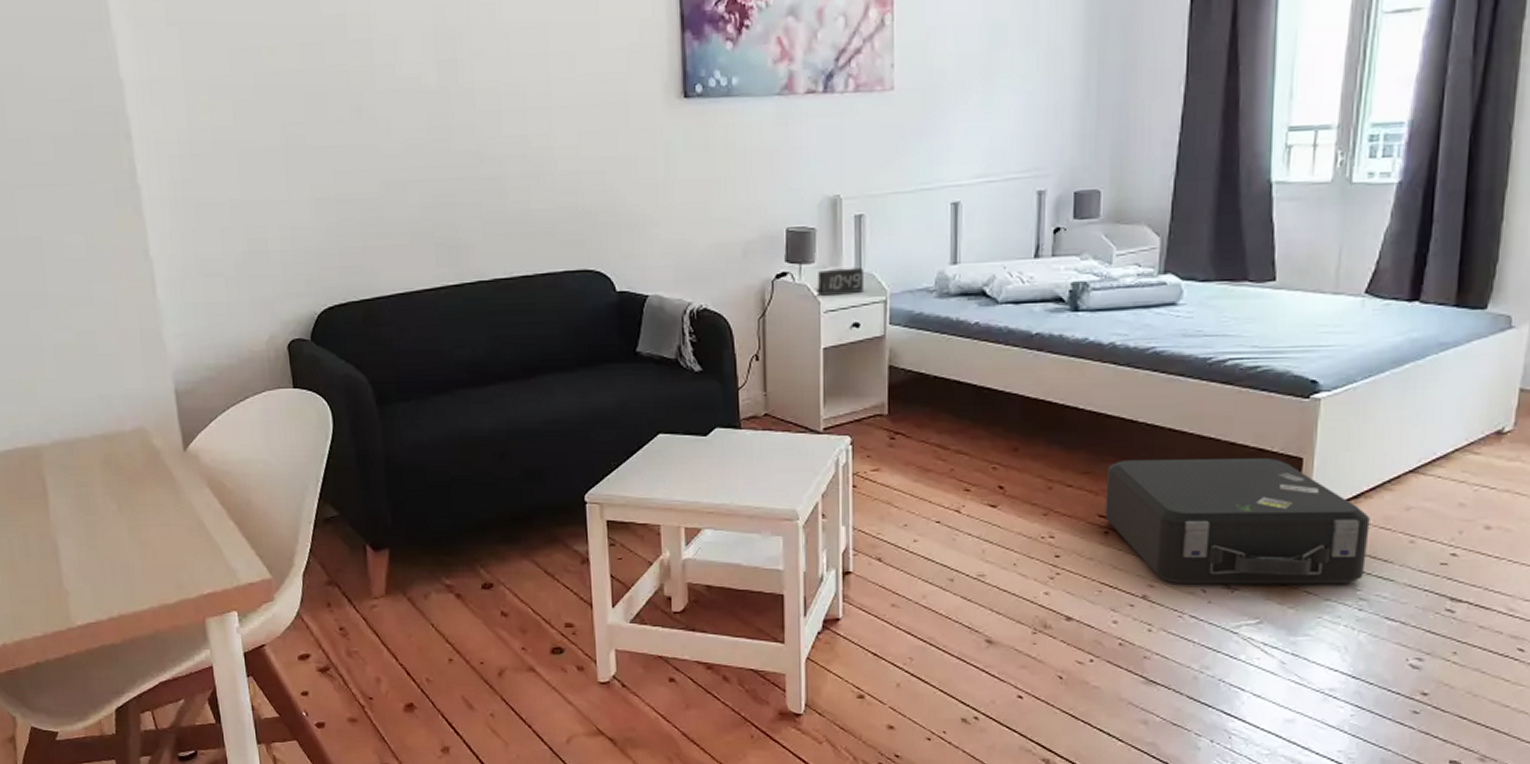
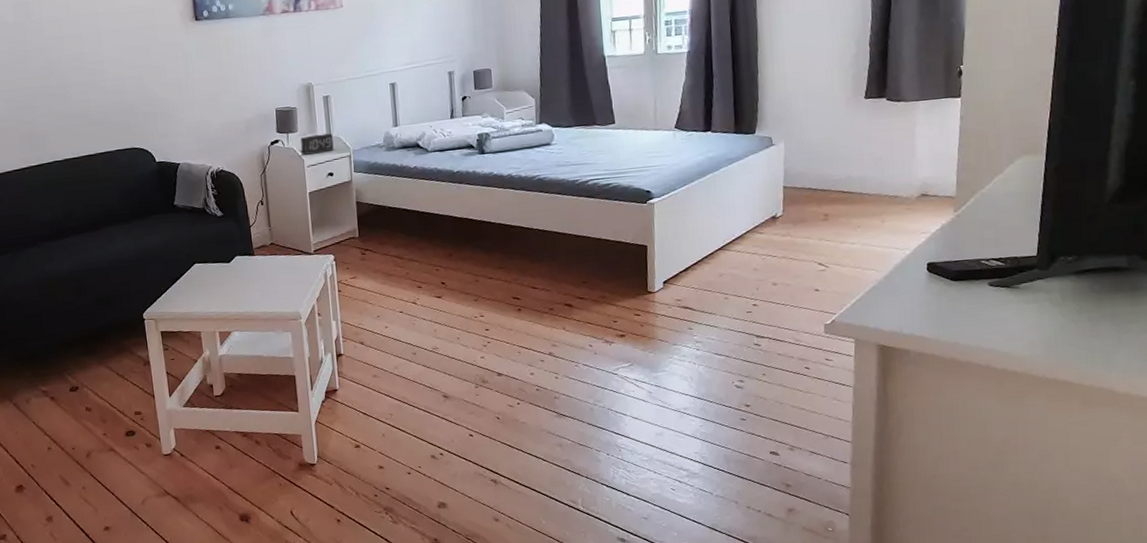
suitcase: present [1105,458,1370,585] -> none [515,247,698,343]

